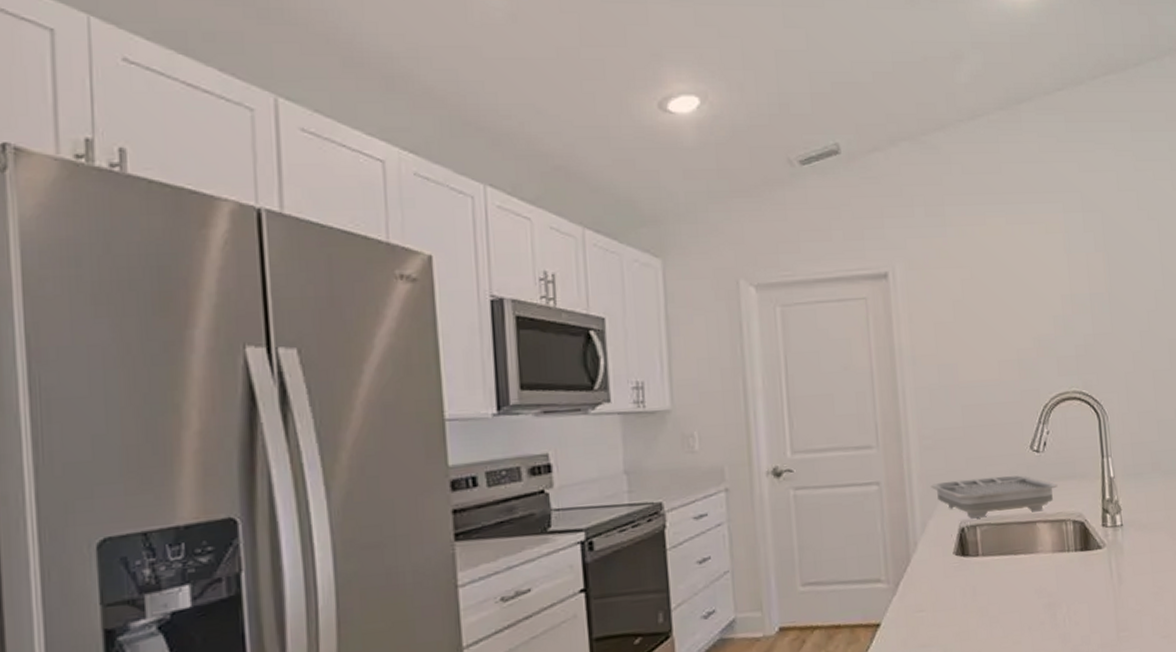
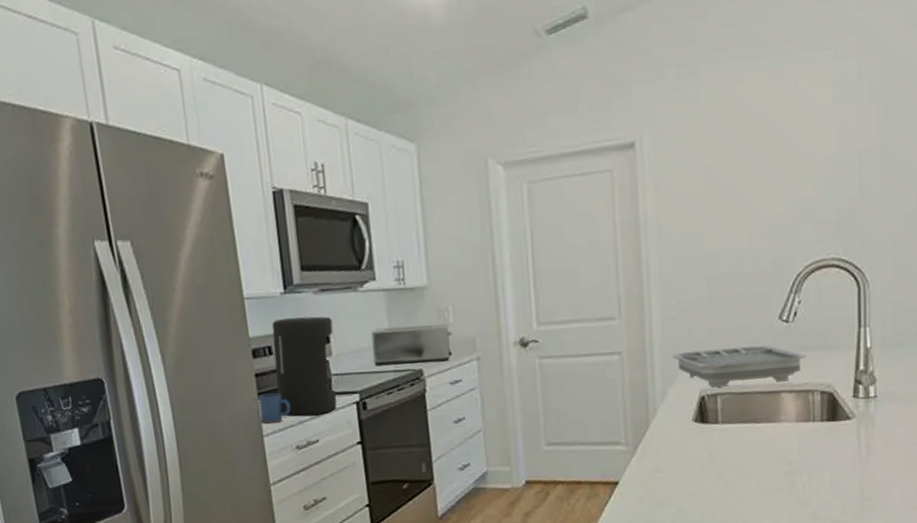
mug: none [454,532,498,571] -> present [258,392,291,424]
coffee maker: none [479,442,557,562] -> present [272,316,337,417]
toaster: none [602,451,698,499] -> present [371,323,453,366]

